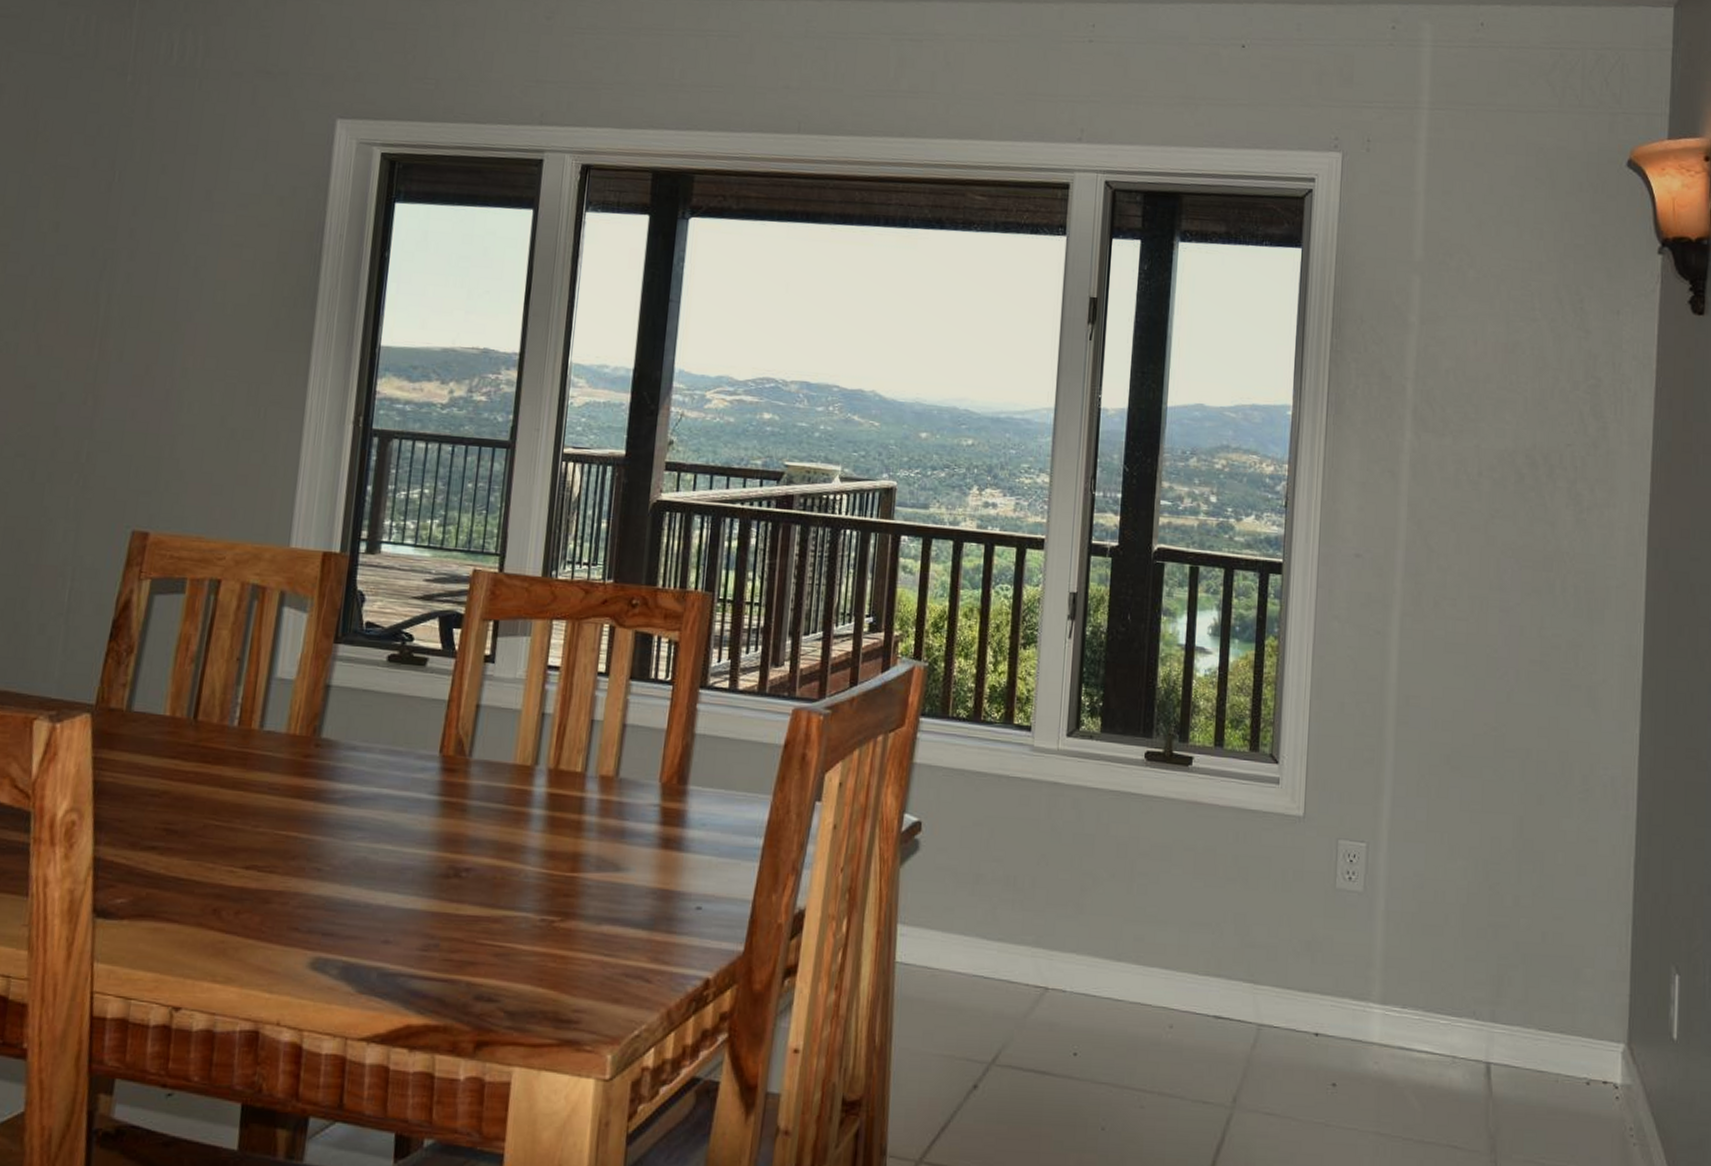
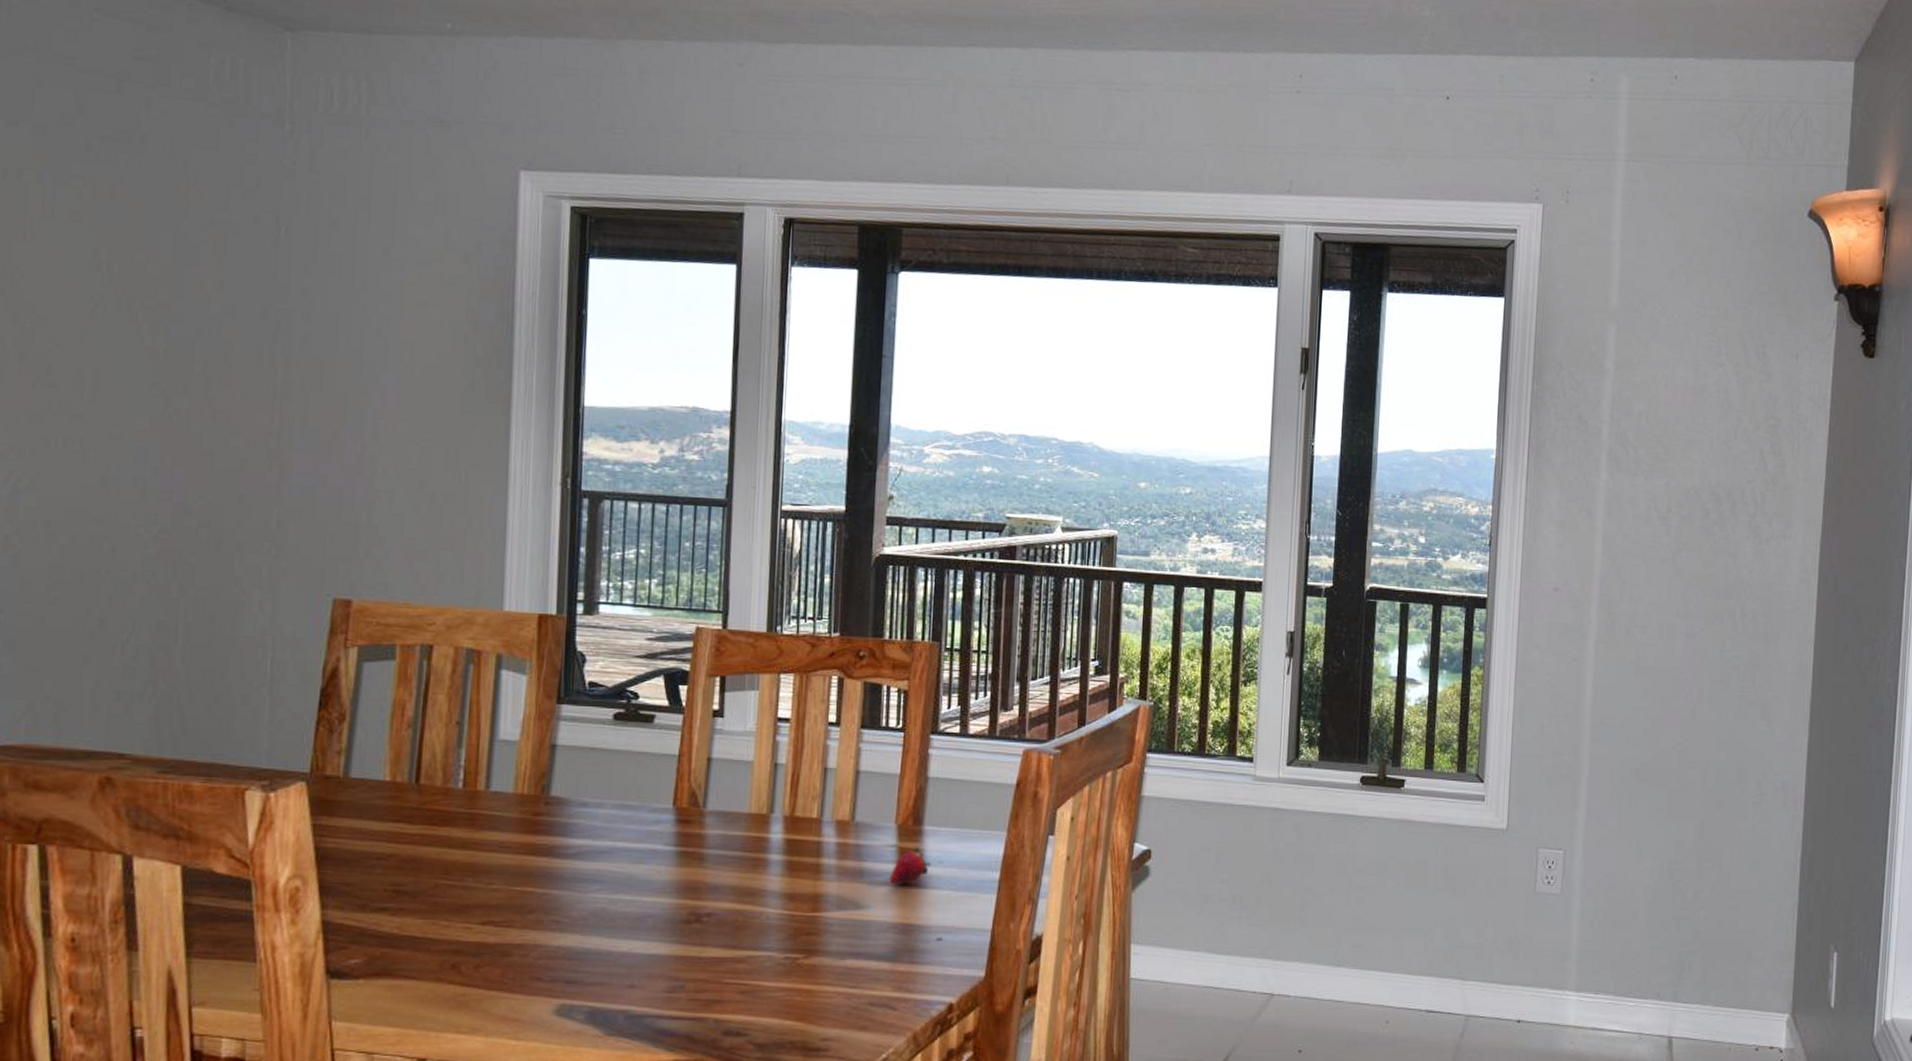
fruit: none [650,807,694,847] -> present [889,847,931,884]

